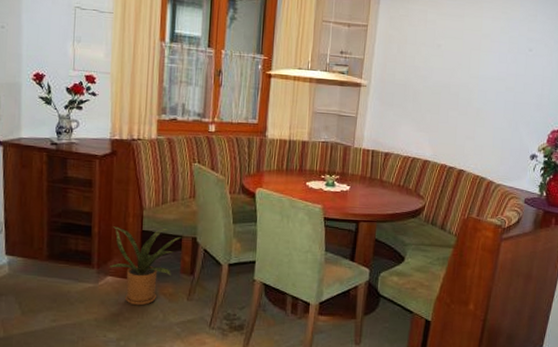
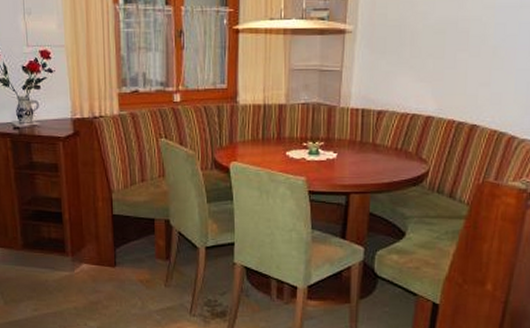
house plant: present [109,226,182,306] -> none [83,211,154,293]

